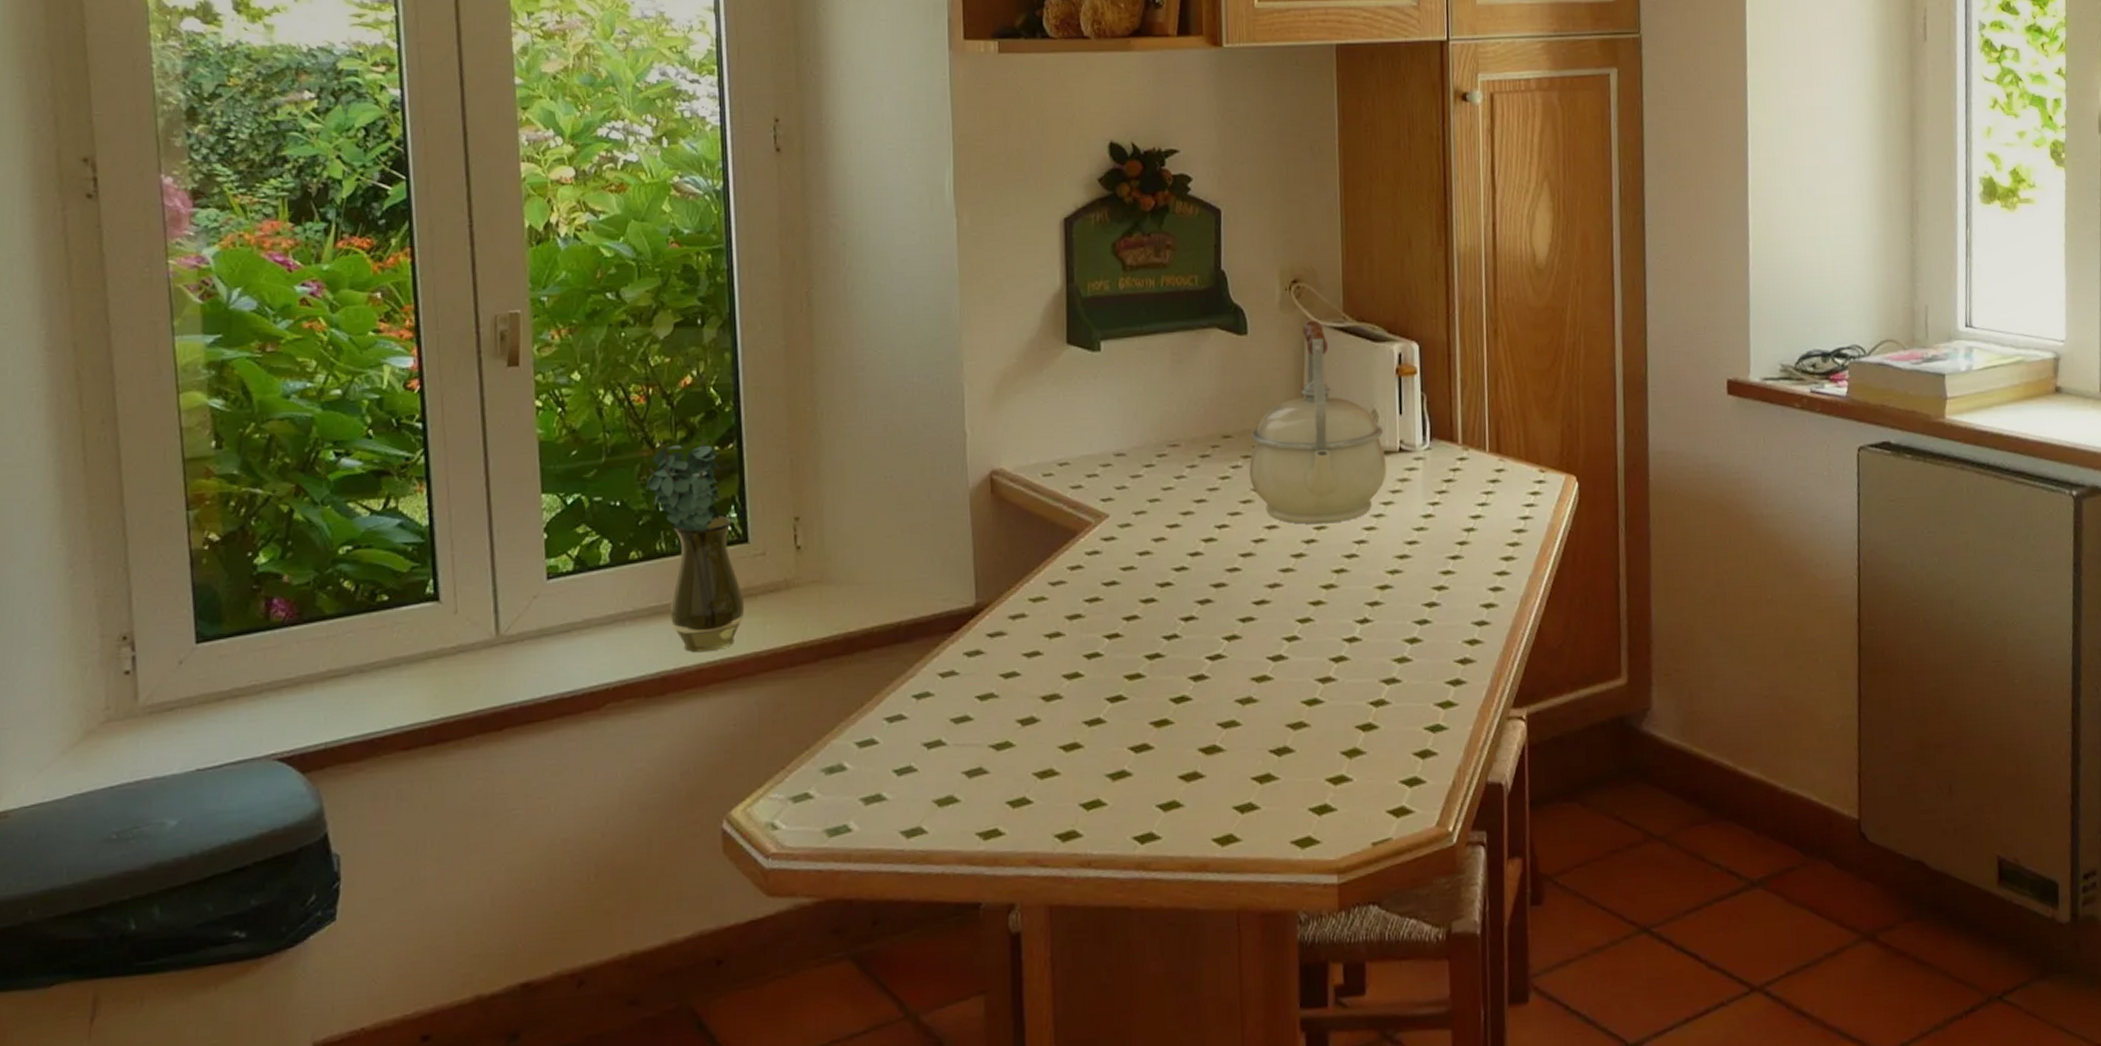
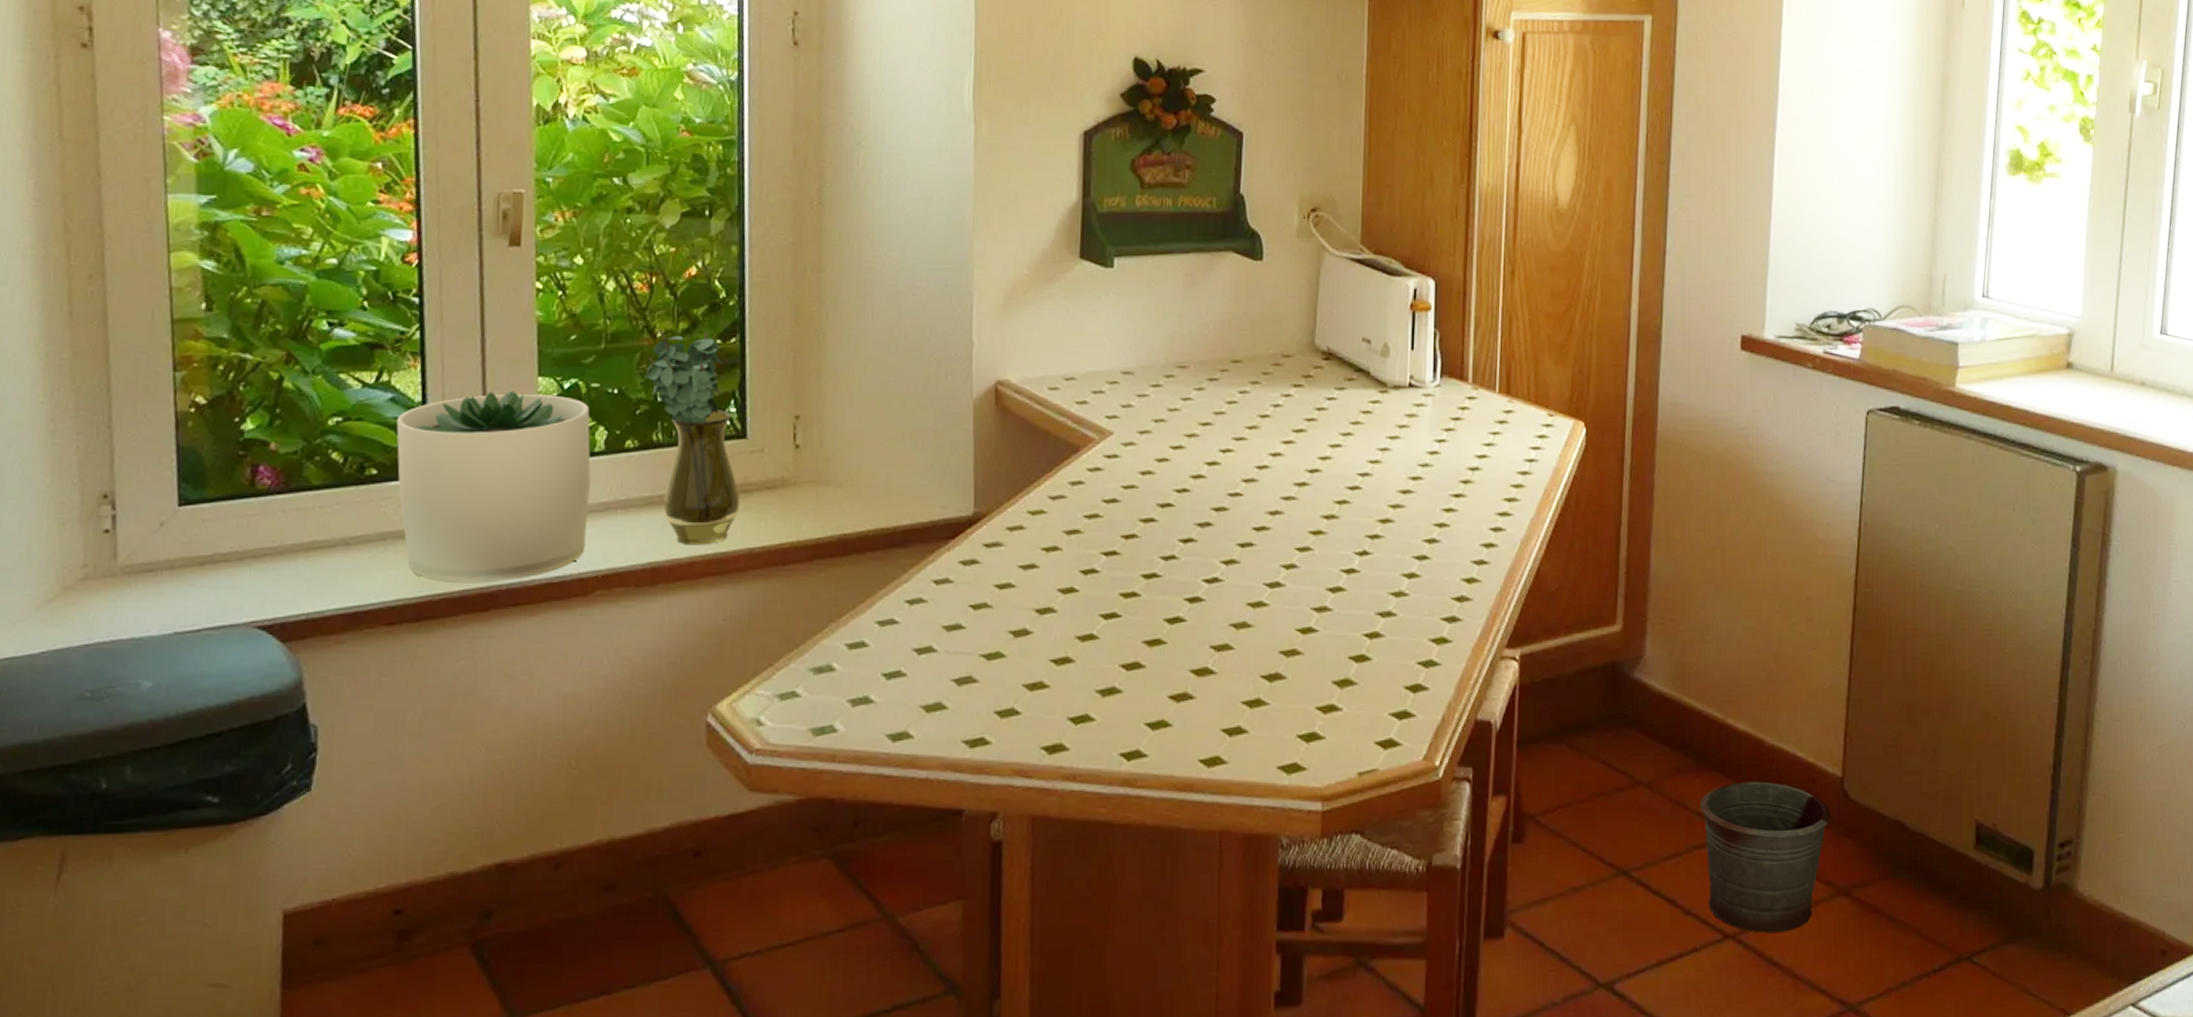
planter: none [405,509,597,705] -> present [396,390,591,584]
kettle: present [1249,320,1387,525] -> none [1257,250,1396,454]
bucket: none [1716,828,1851,984] -> present [1699,781,1832,934]

